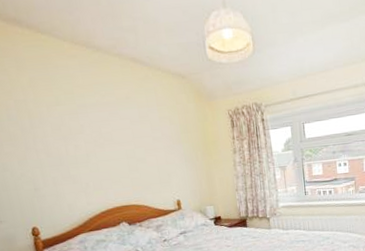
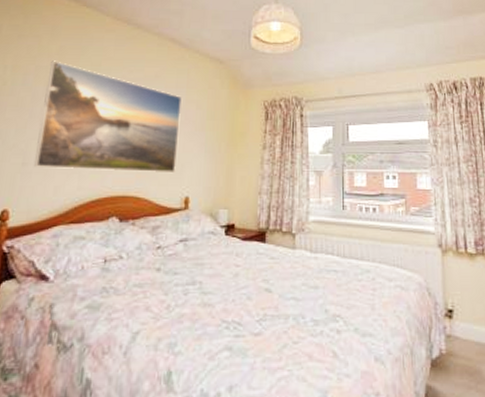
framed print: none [26,93,164,191] -> present [34,60,182,174]

